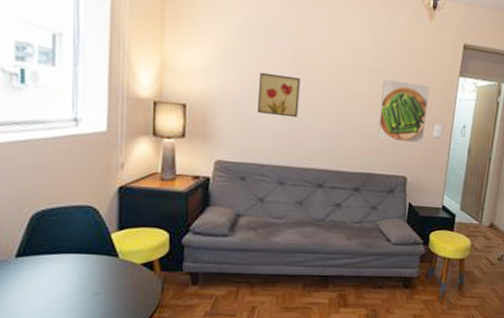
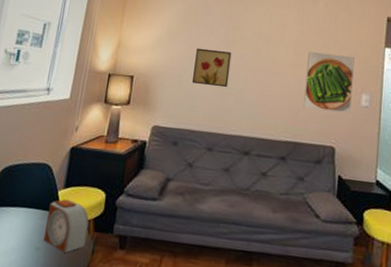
alarm clock: none [103,242,155,294] -> present [44,199,90,253]

